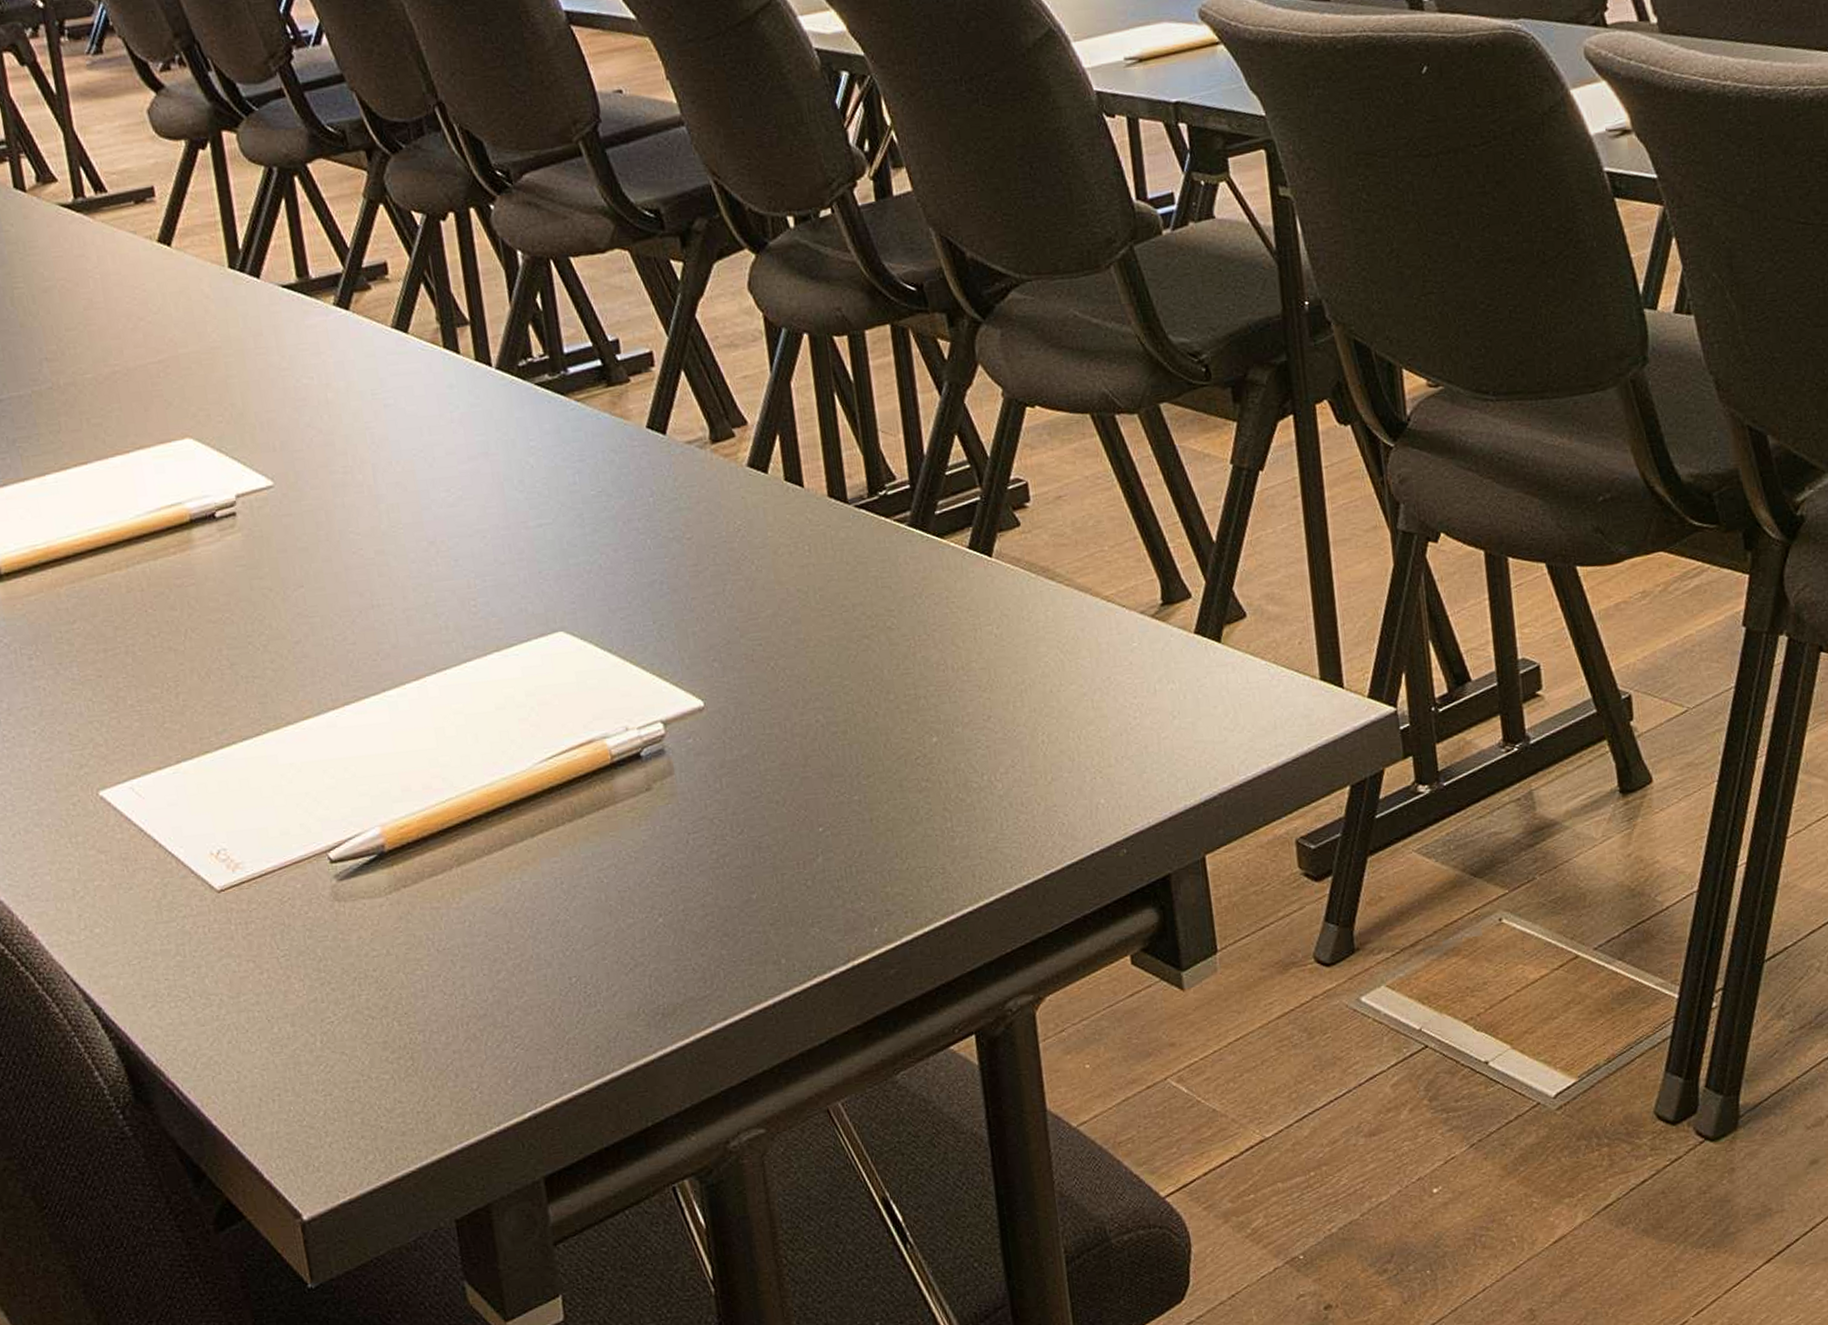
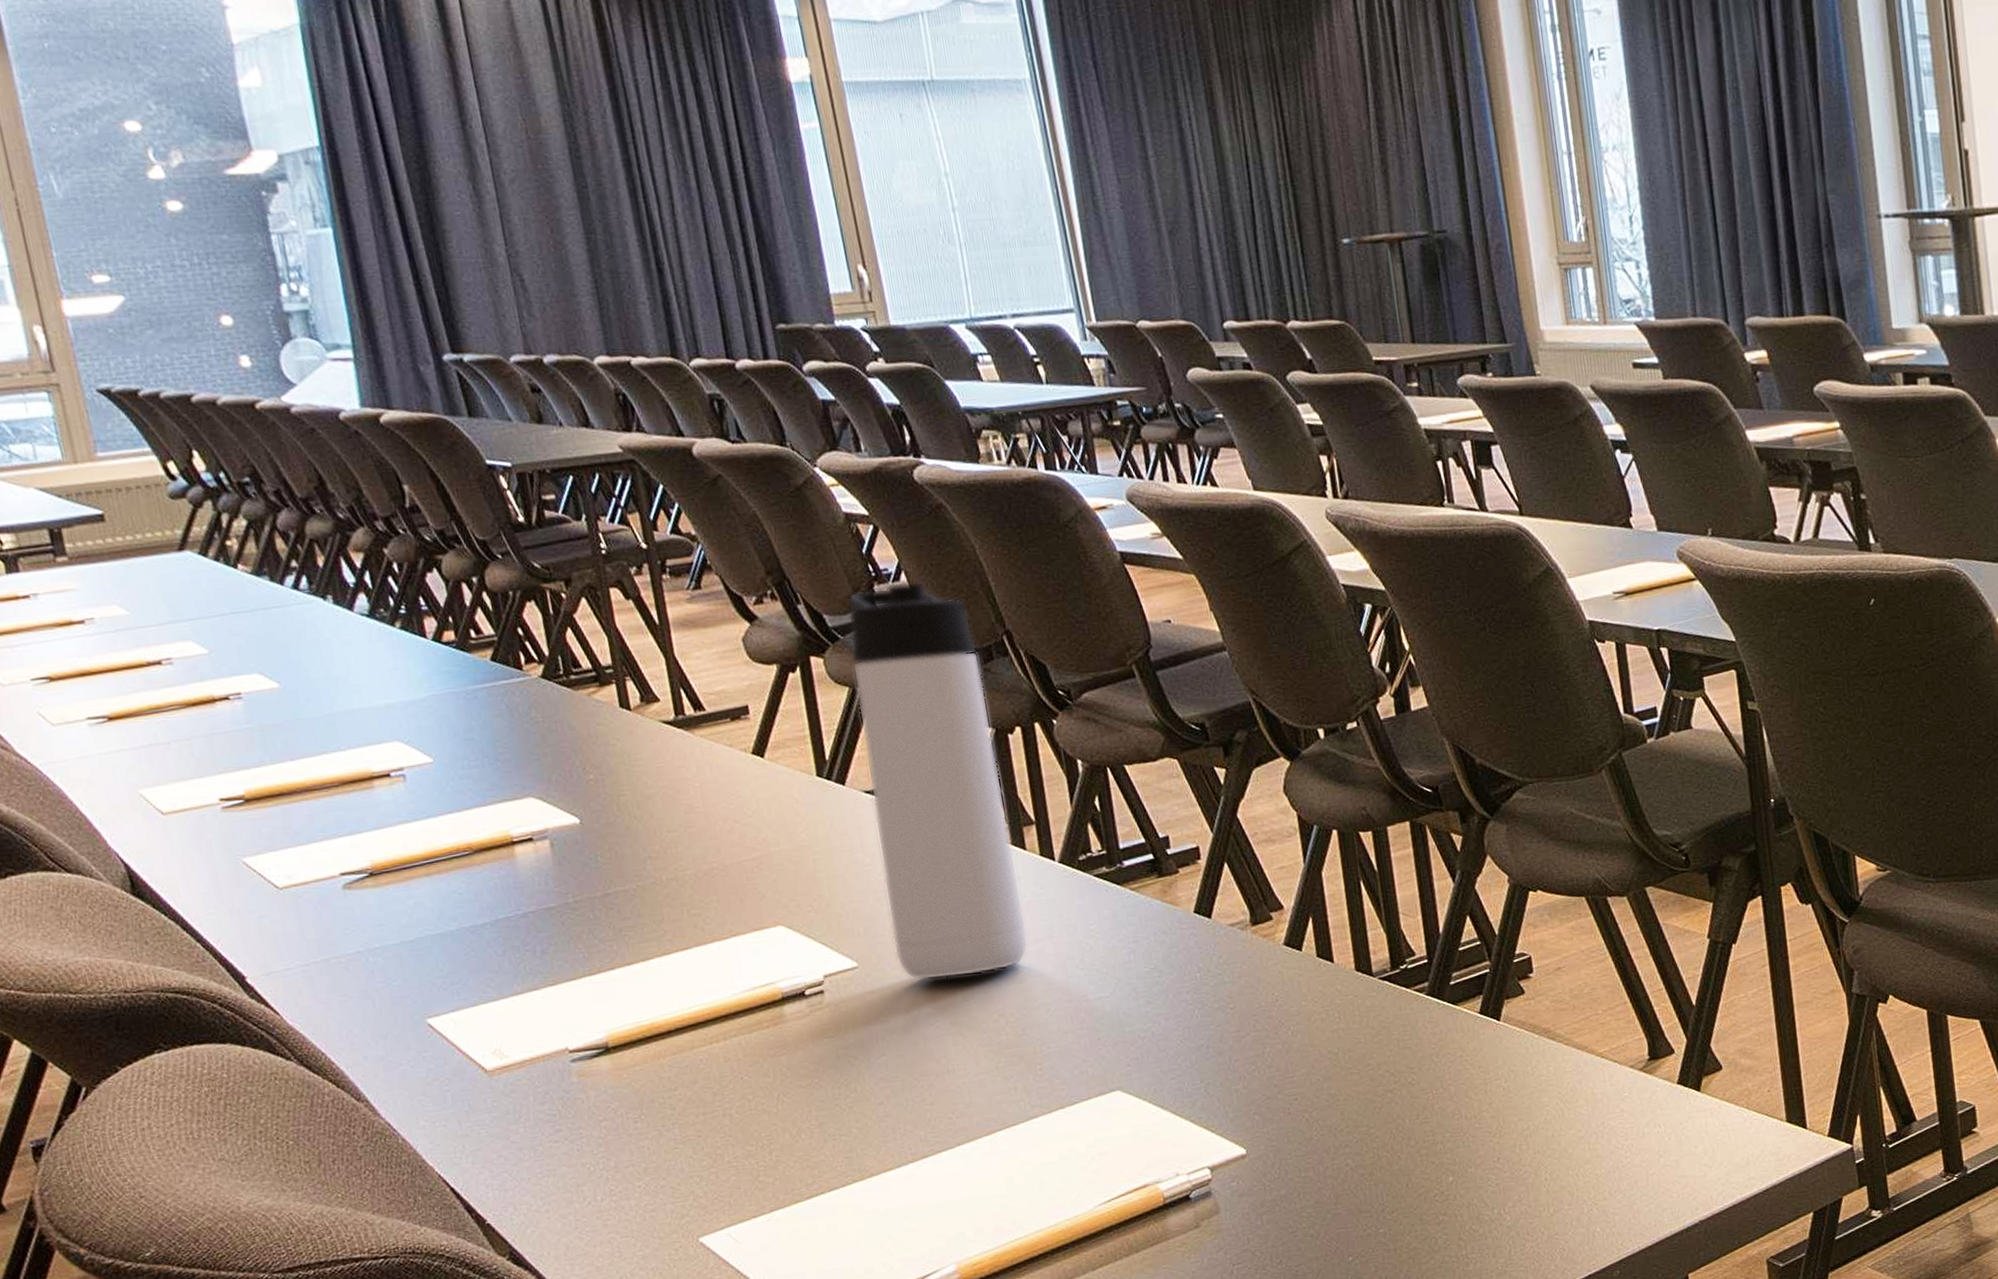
thermos bottle: none [263,45,463,503] -> present [847,581,1029,981]

